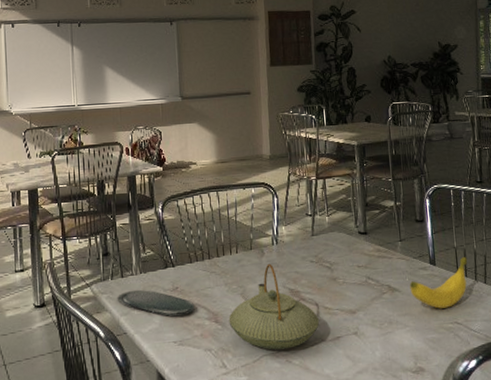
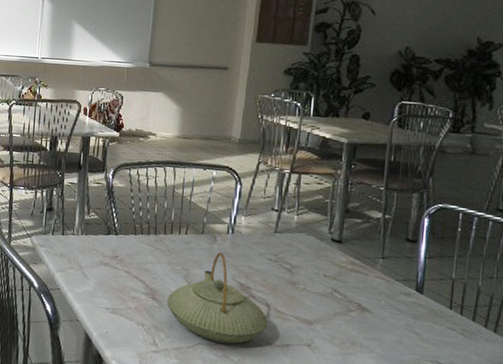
oval tray: present [117,289,195,317] -> none [55,249,133,285]
banana: present [409,256,468,309] -> none [384,291,467,344]

